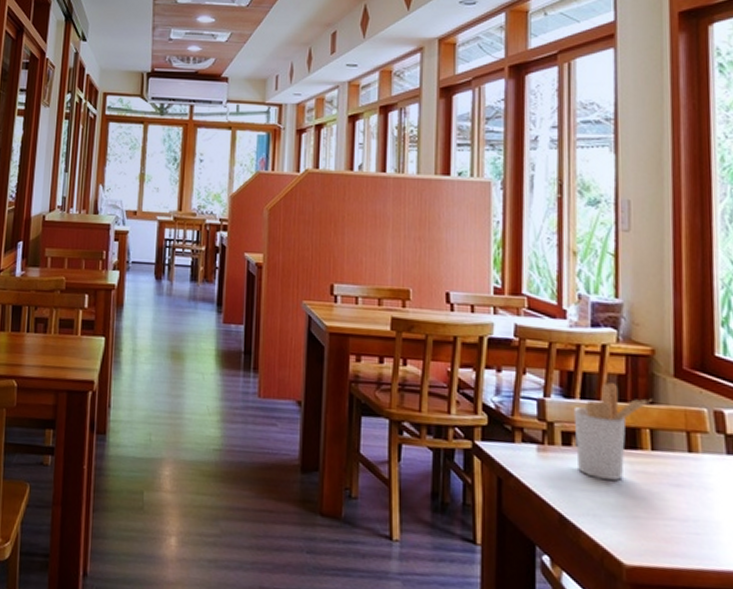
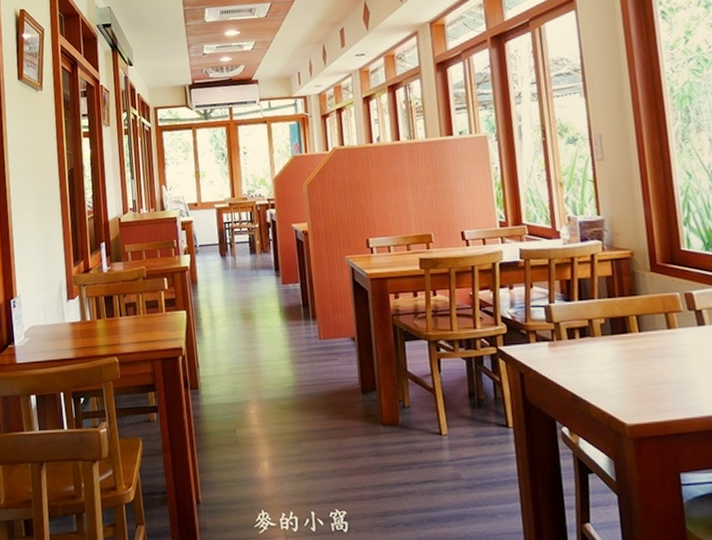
utensil holder: present [573,381,653,481] -> none [574,283,636,361]

